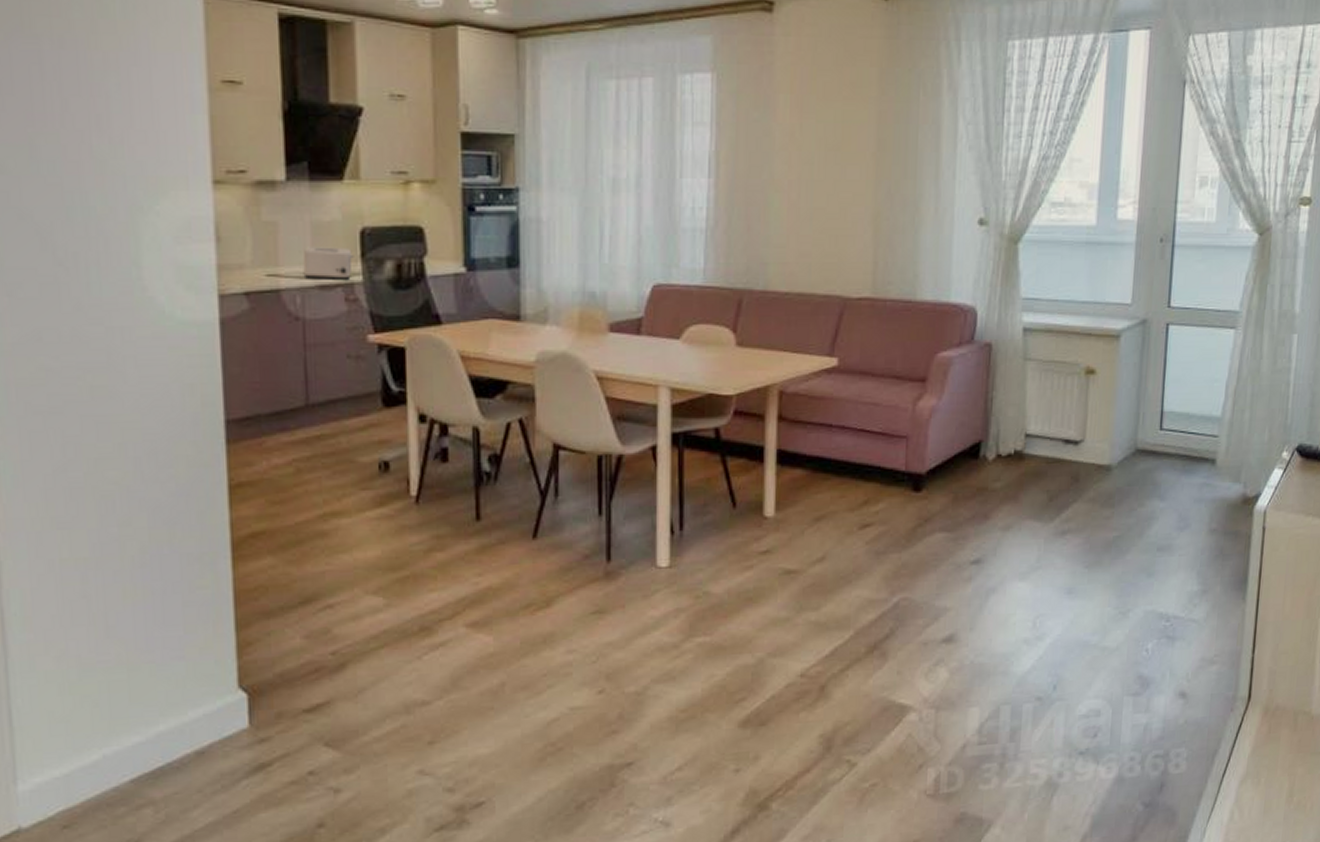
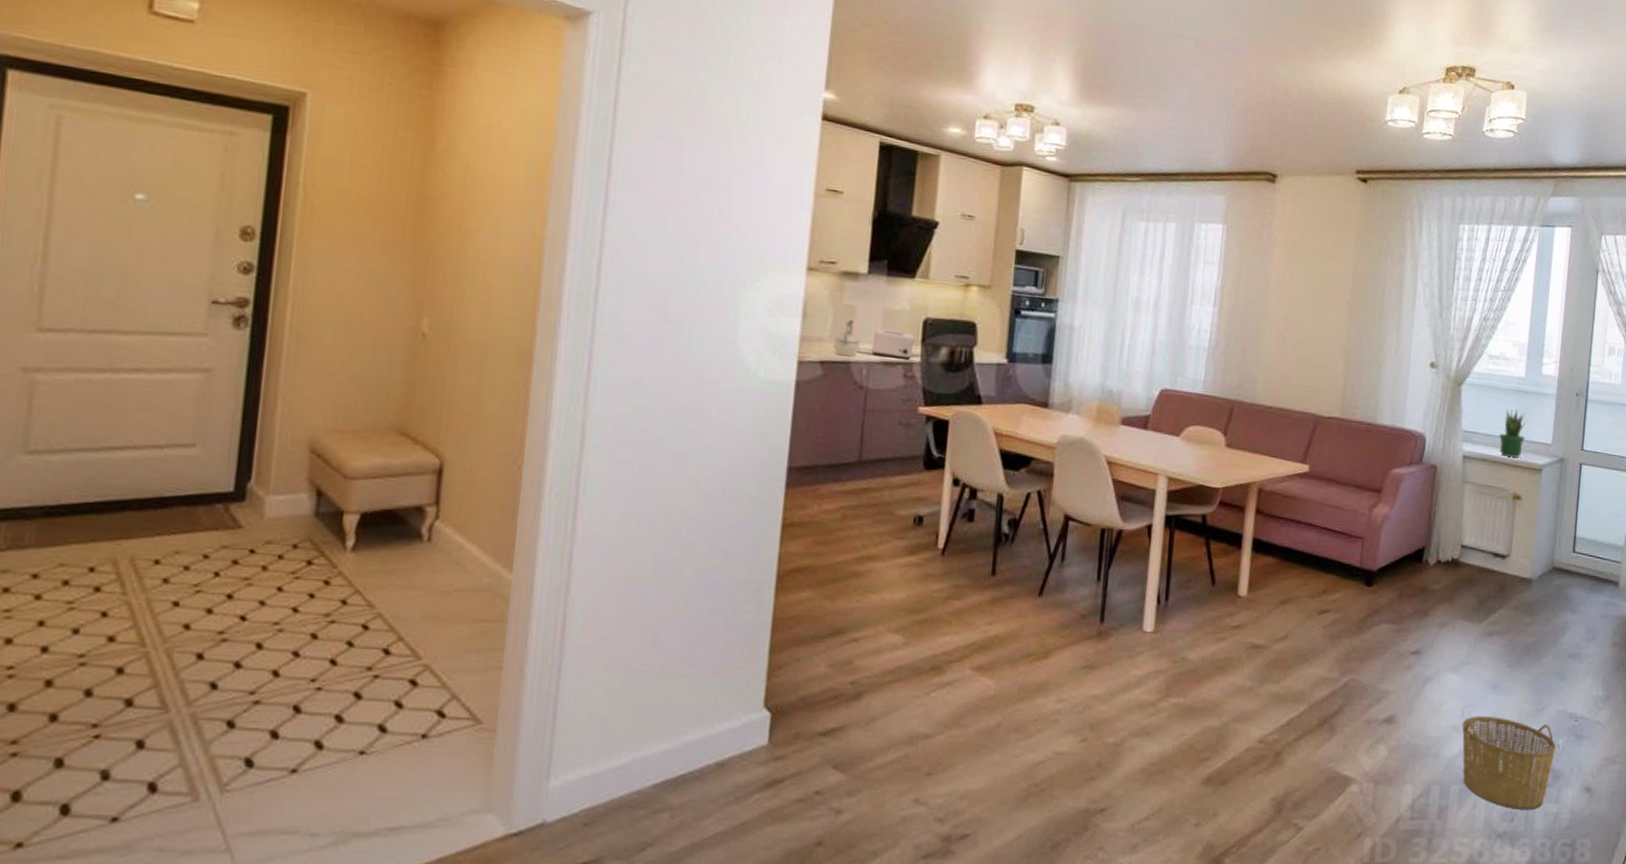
kettle: none [256,240,290,284] -> present [832,320,861,357]
basket: none [1034,624,1145,723] -> present [1462,716,1557,809]
planter: none [1067,267,1099,325] -> present [1499,409,1526,458]

